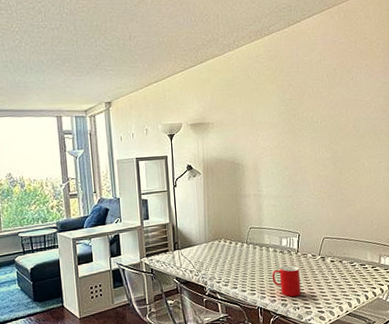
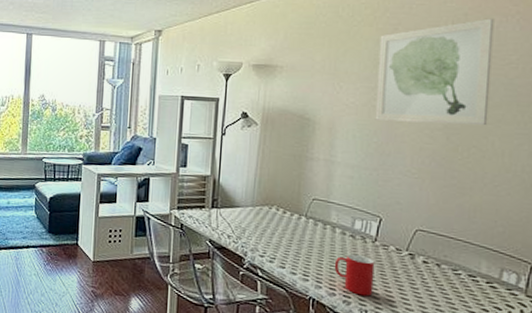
wall art: none [280,71,358,158] -> present [375,18,494,126]

